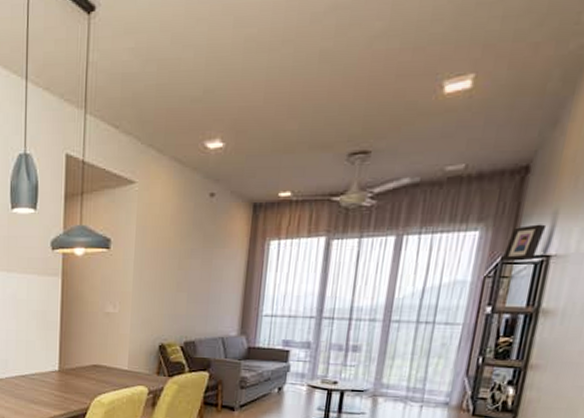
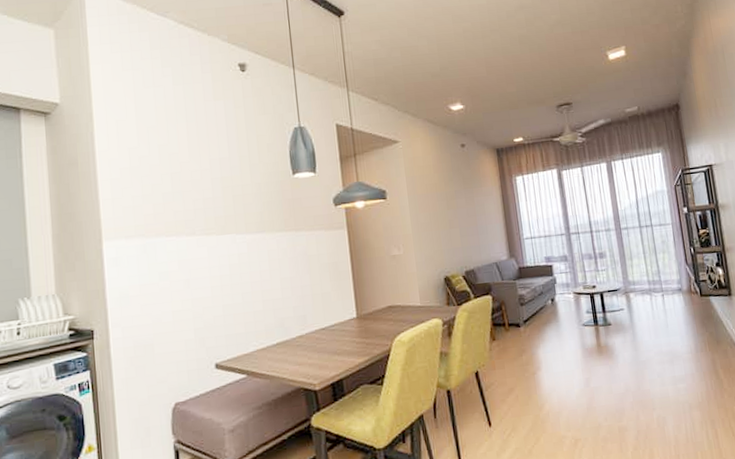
picture frame: present [502,224,547,261] -> none [682,143,703,173]

